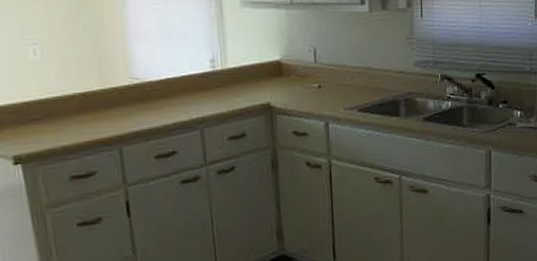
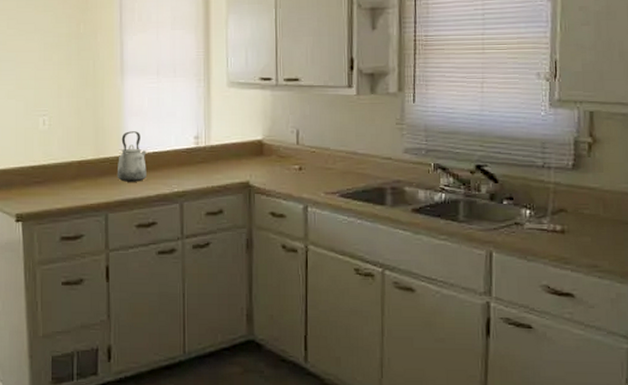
kettle: none [127,57,162,112] -> present [117,131,147,182]

